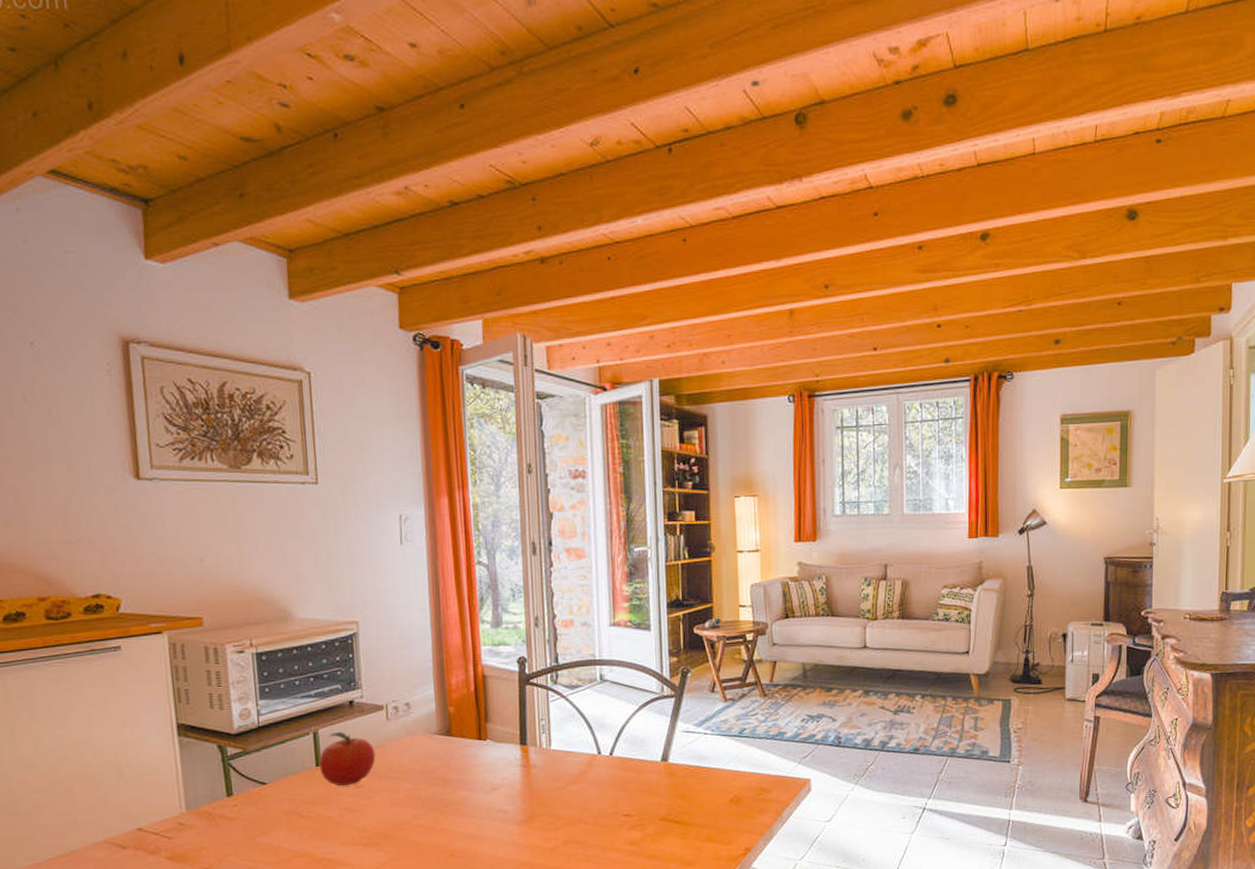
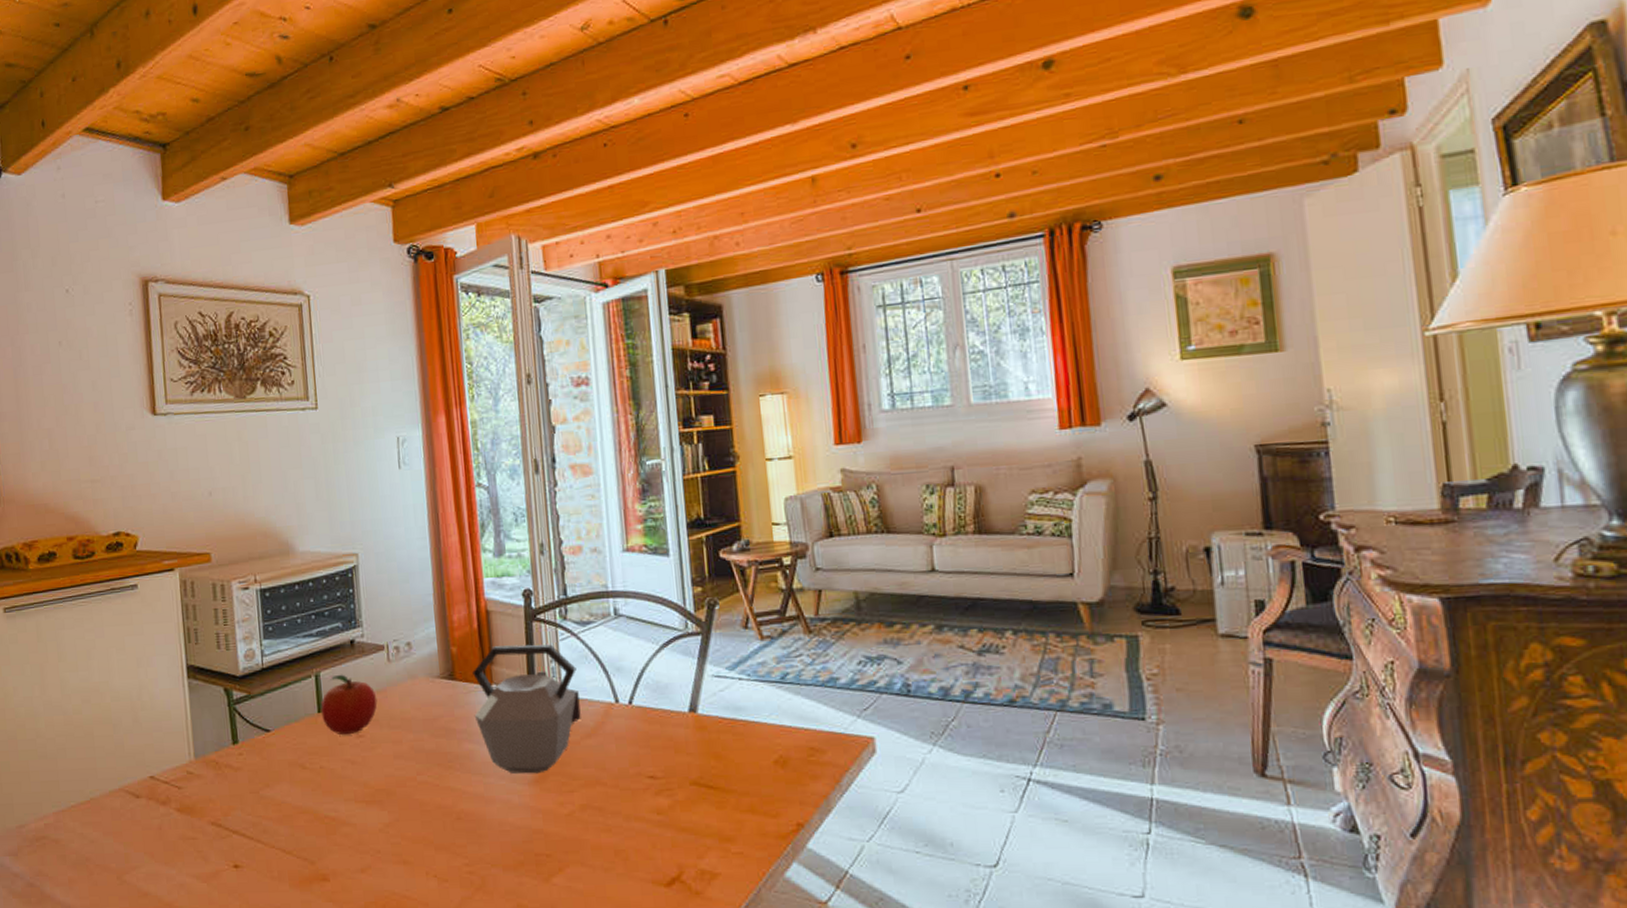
kettle: none [468,705,567,816] -> present [472,644,581,774]

